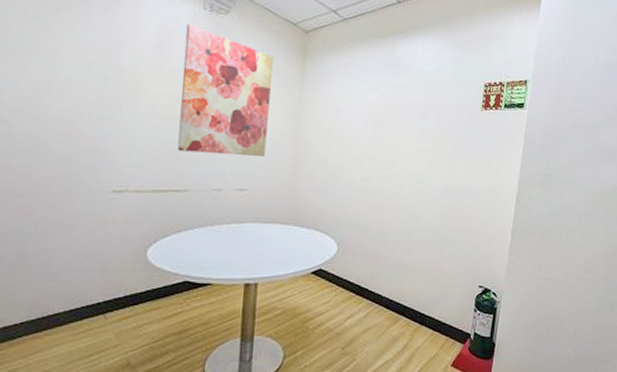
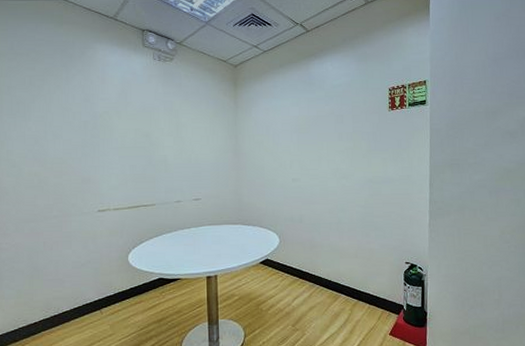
wall art: present [177,23,273,157] -> none [142,72,212,173]

